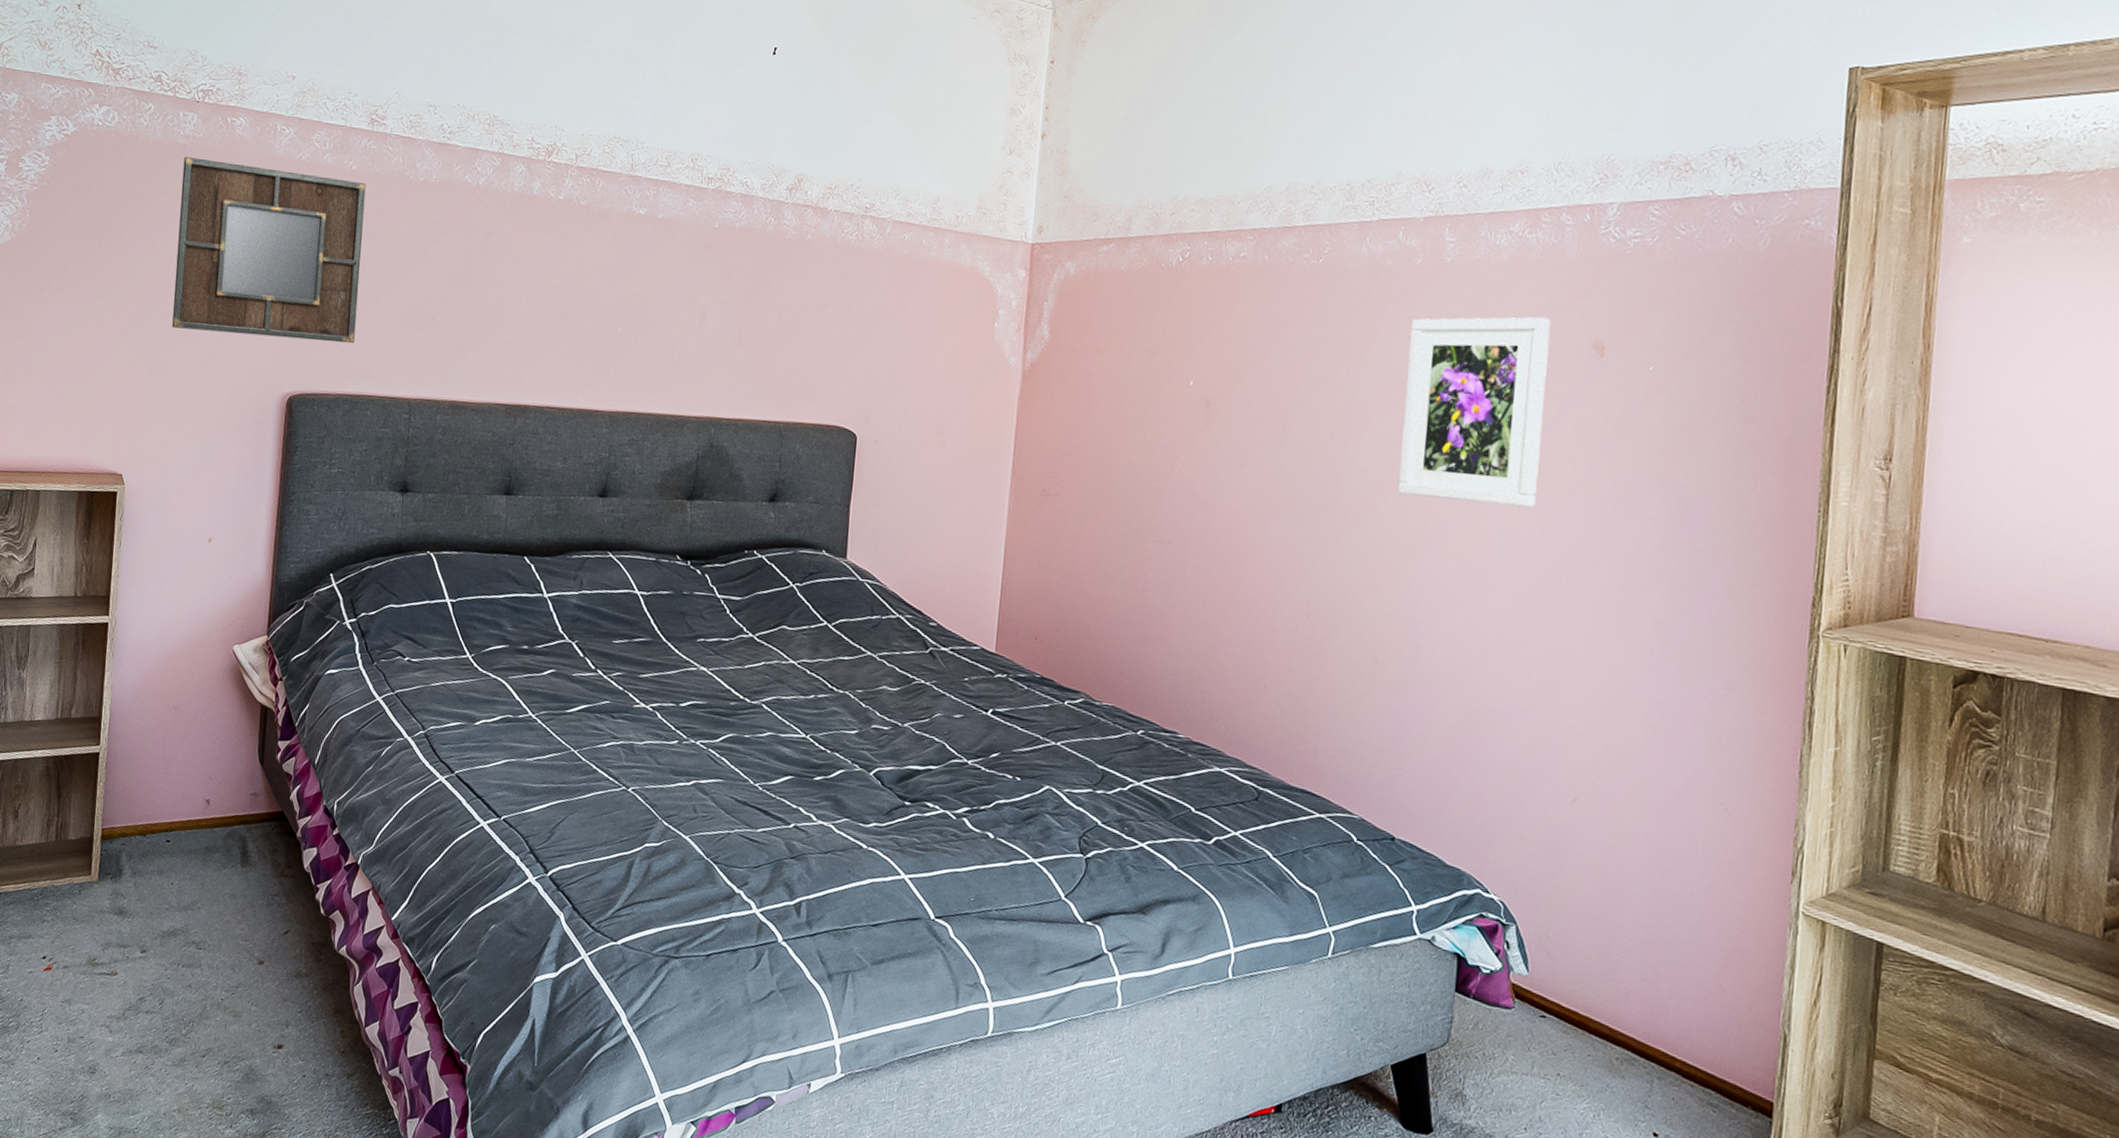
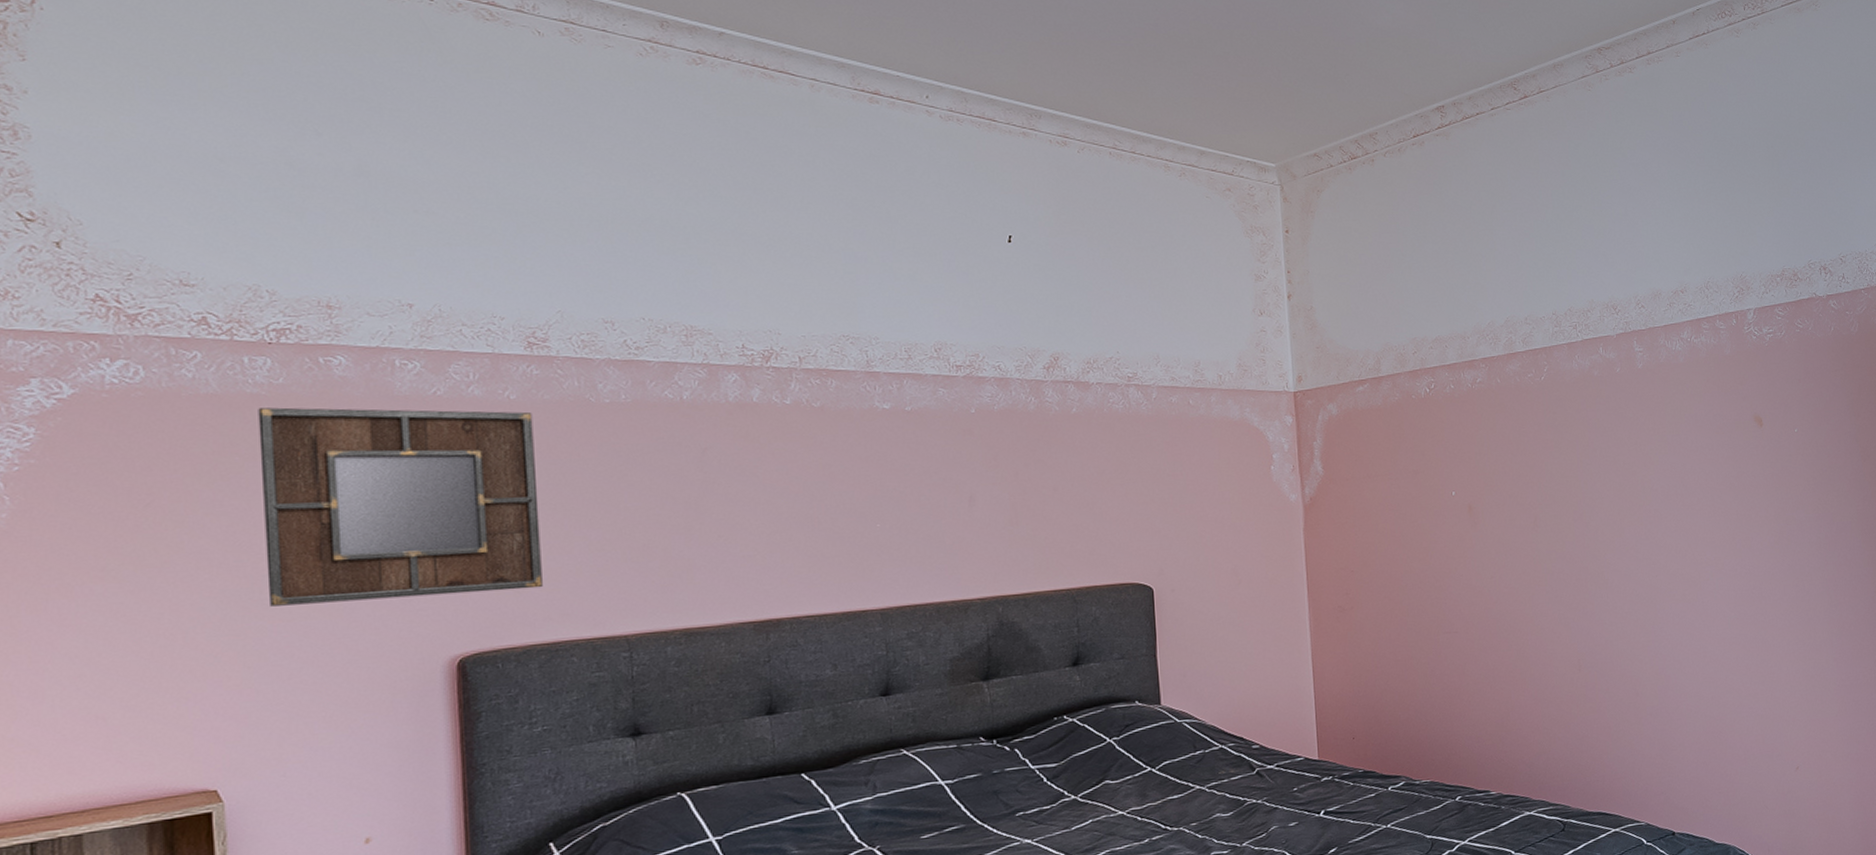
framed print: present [1398,316,1551,508] -> none [1620,401,1734,557]

